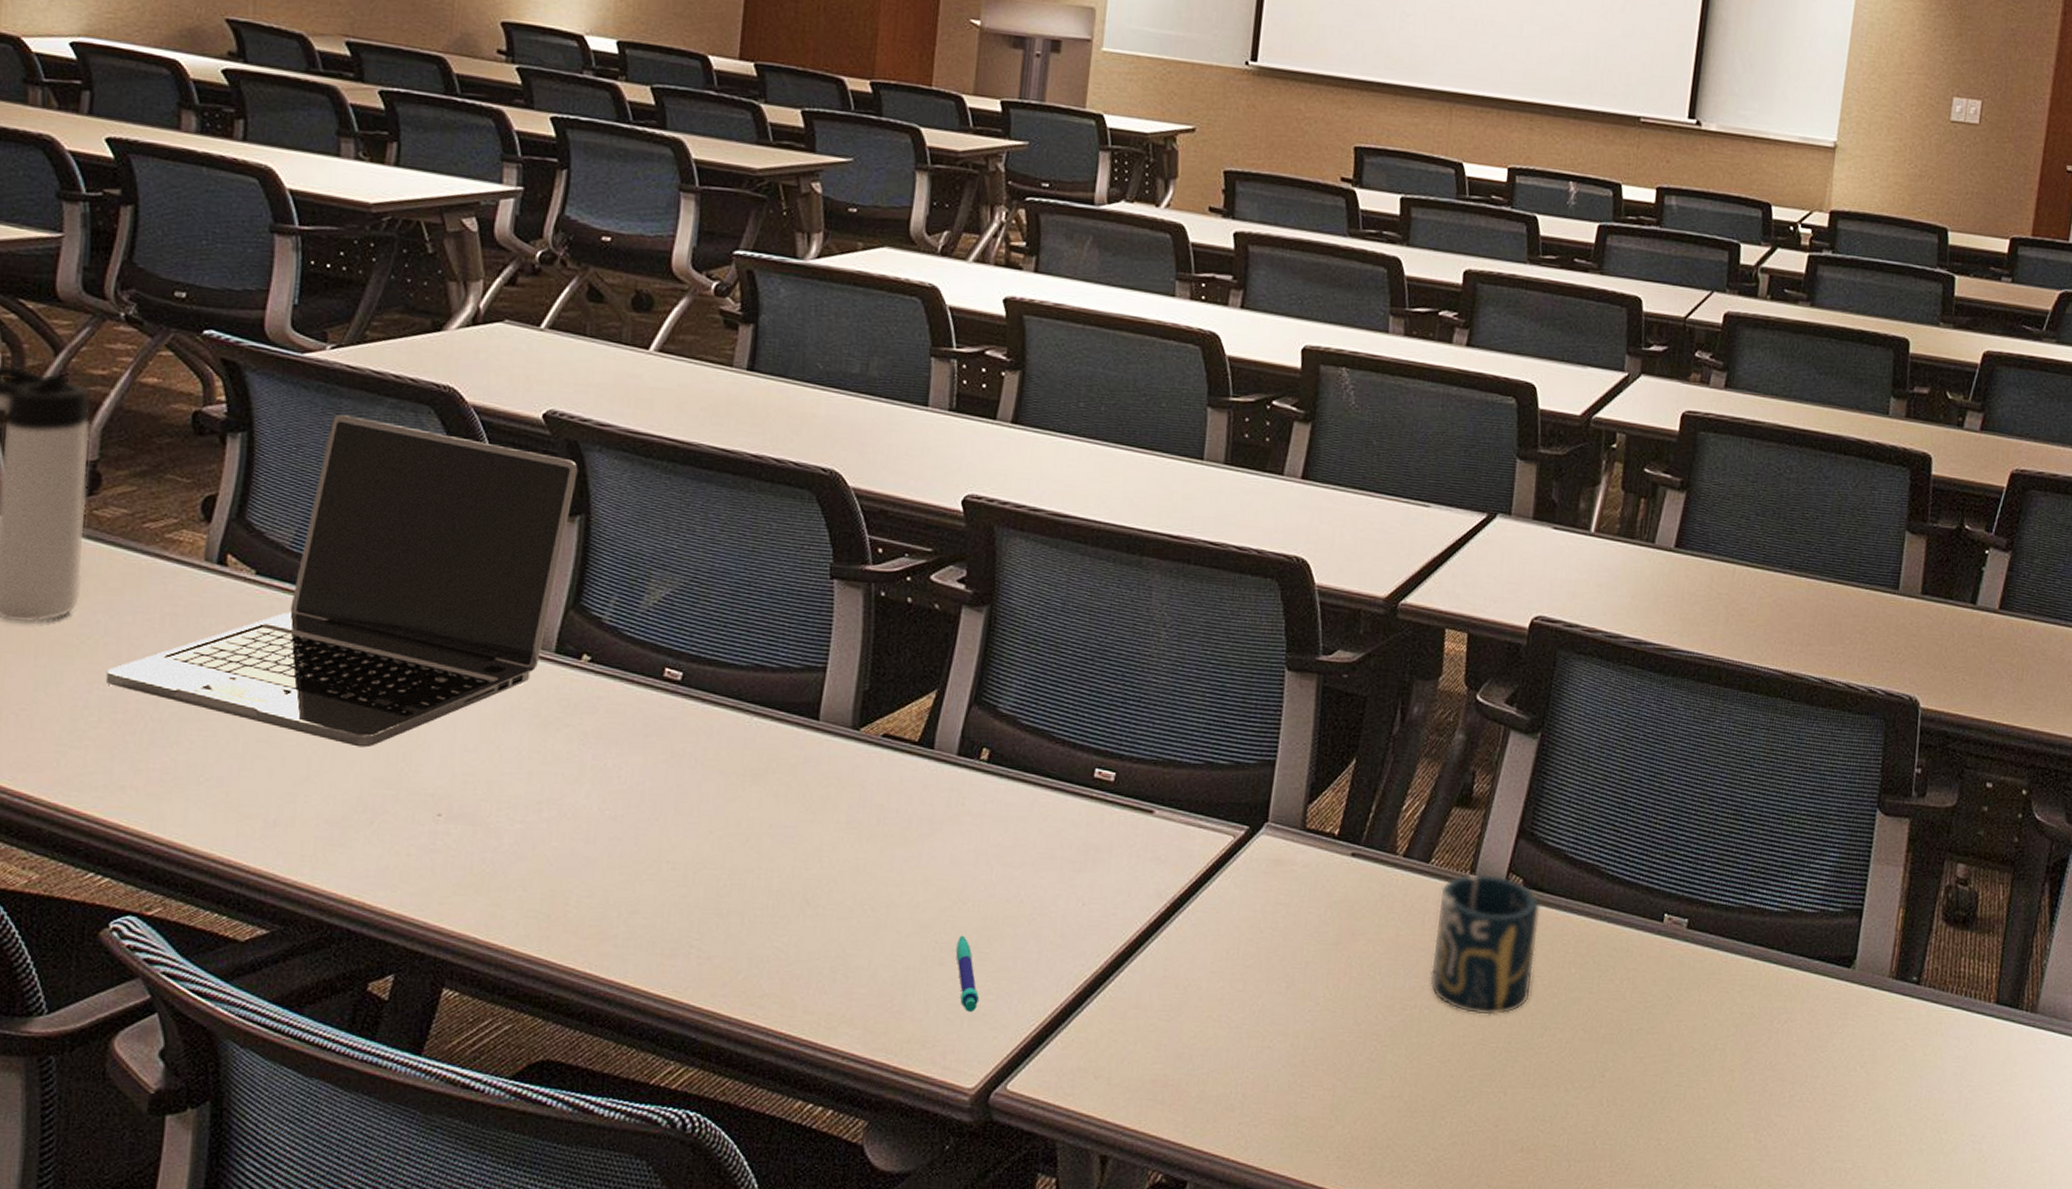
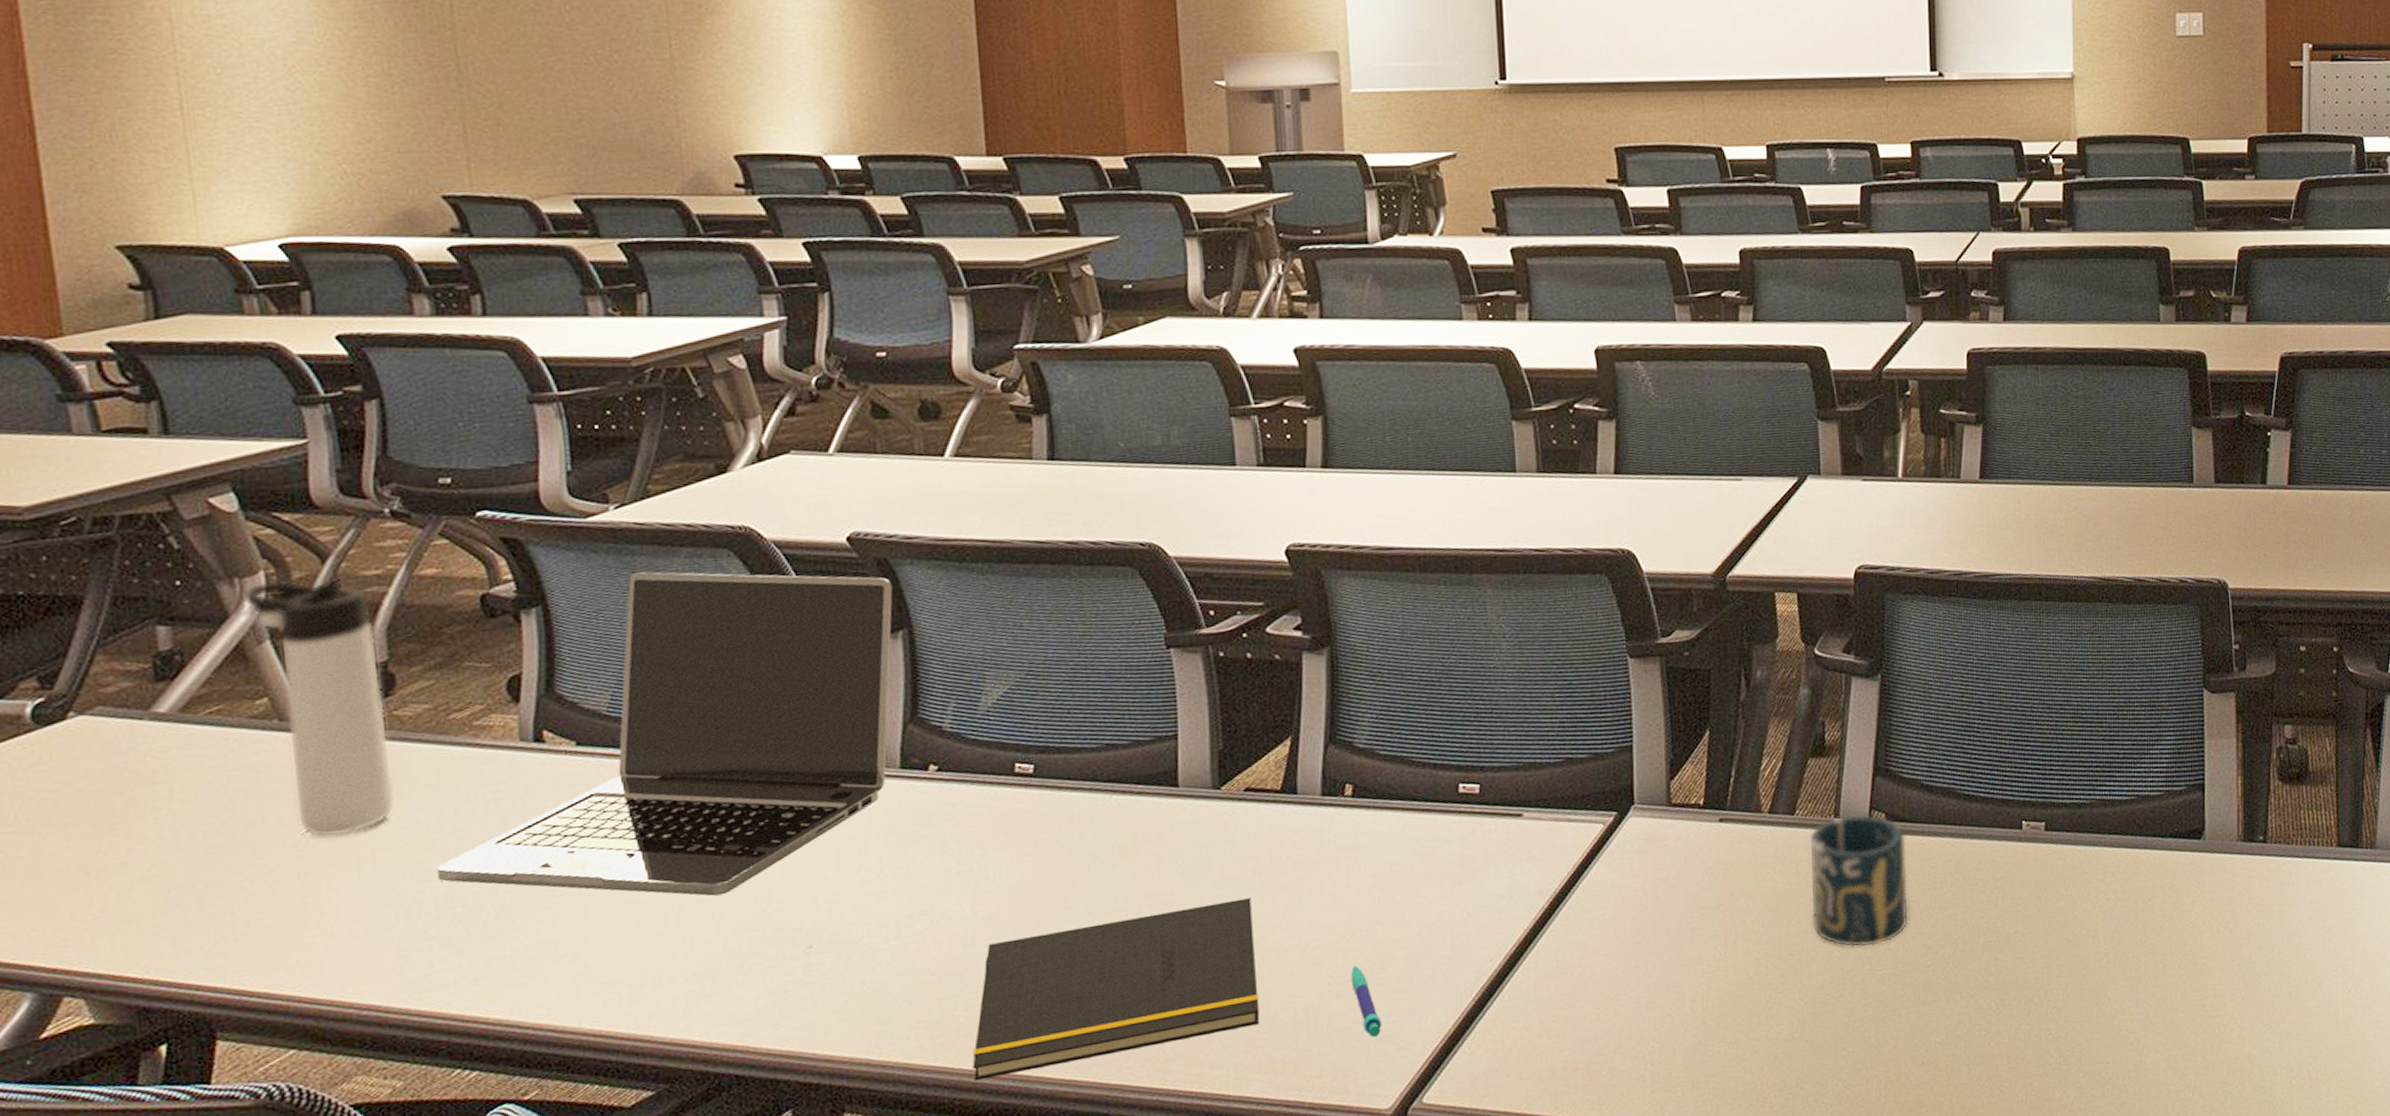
notepad: none [572,844,871,981] -> present [972,898,1260,1081]

